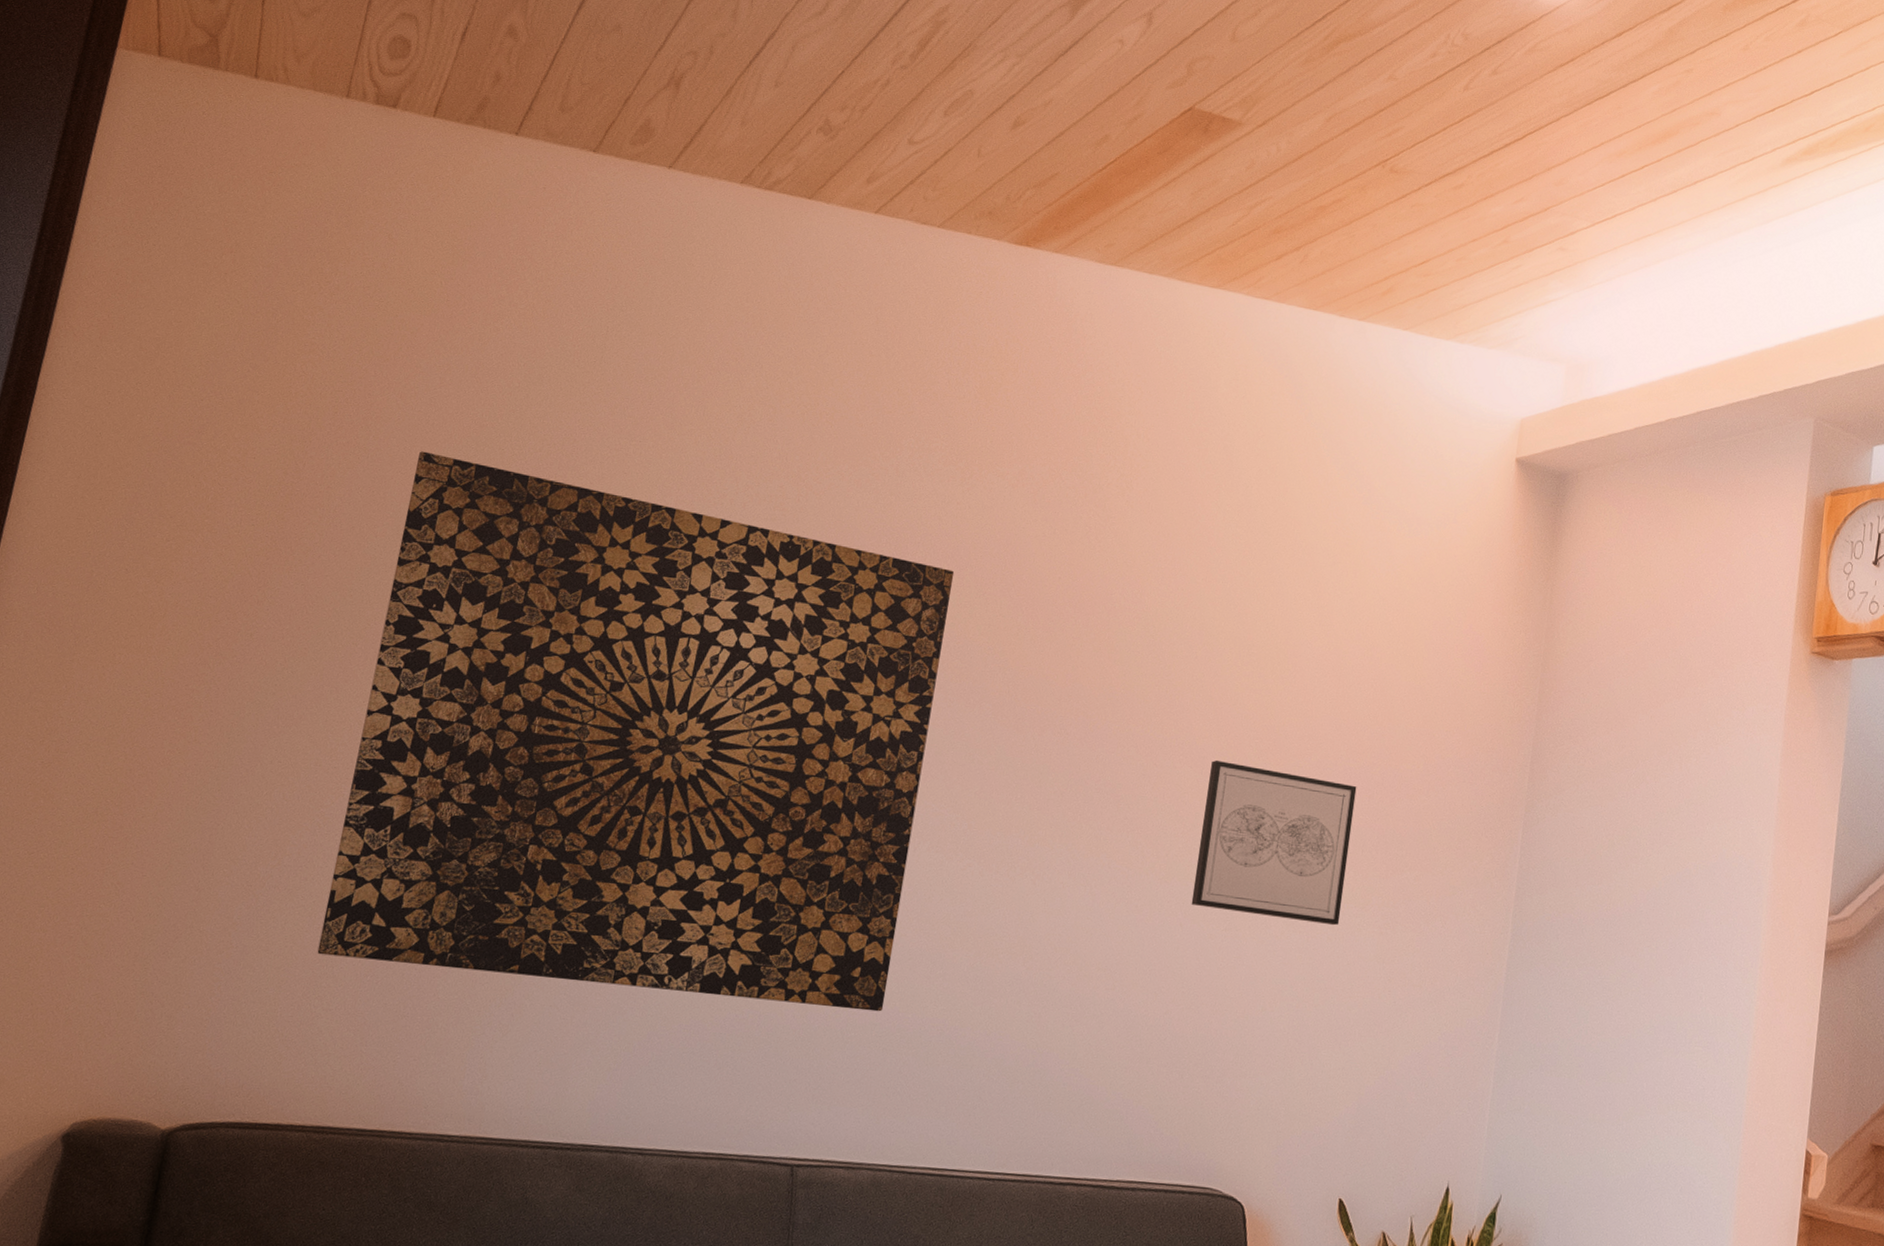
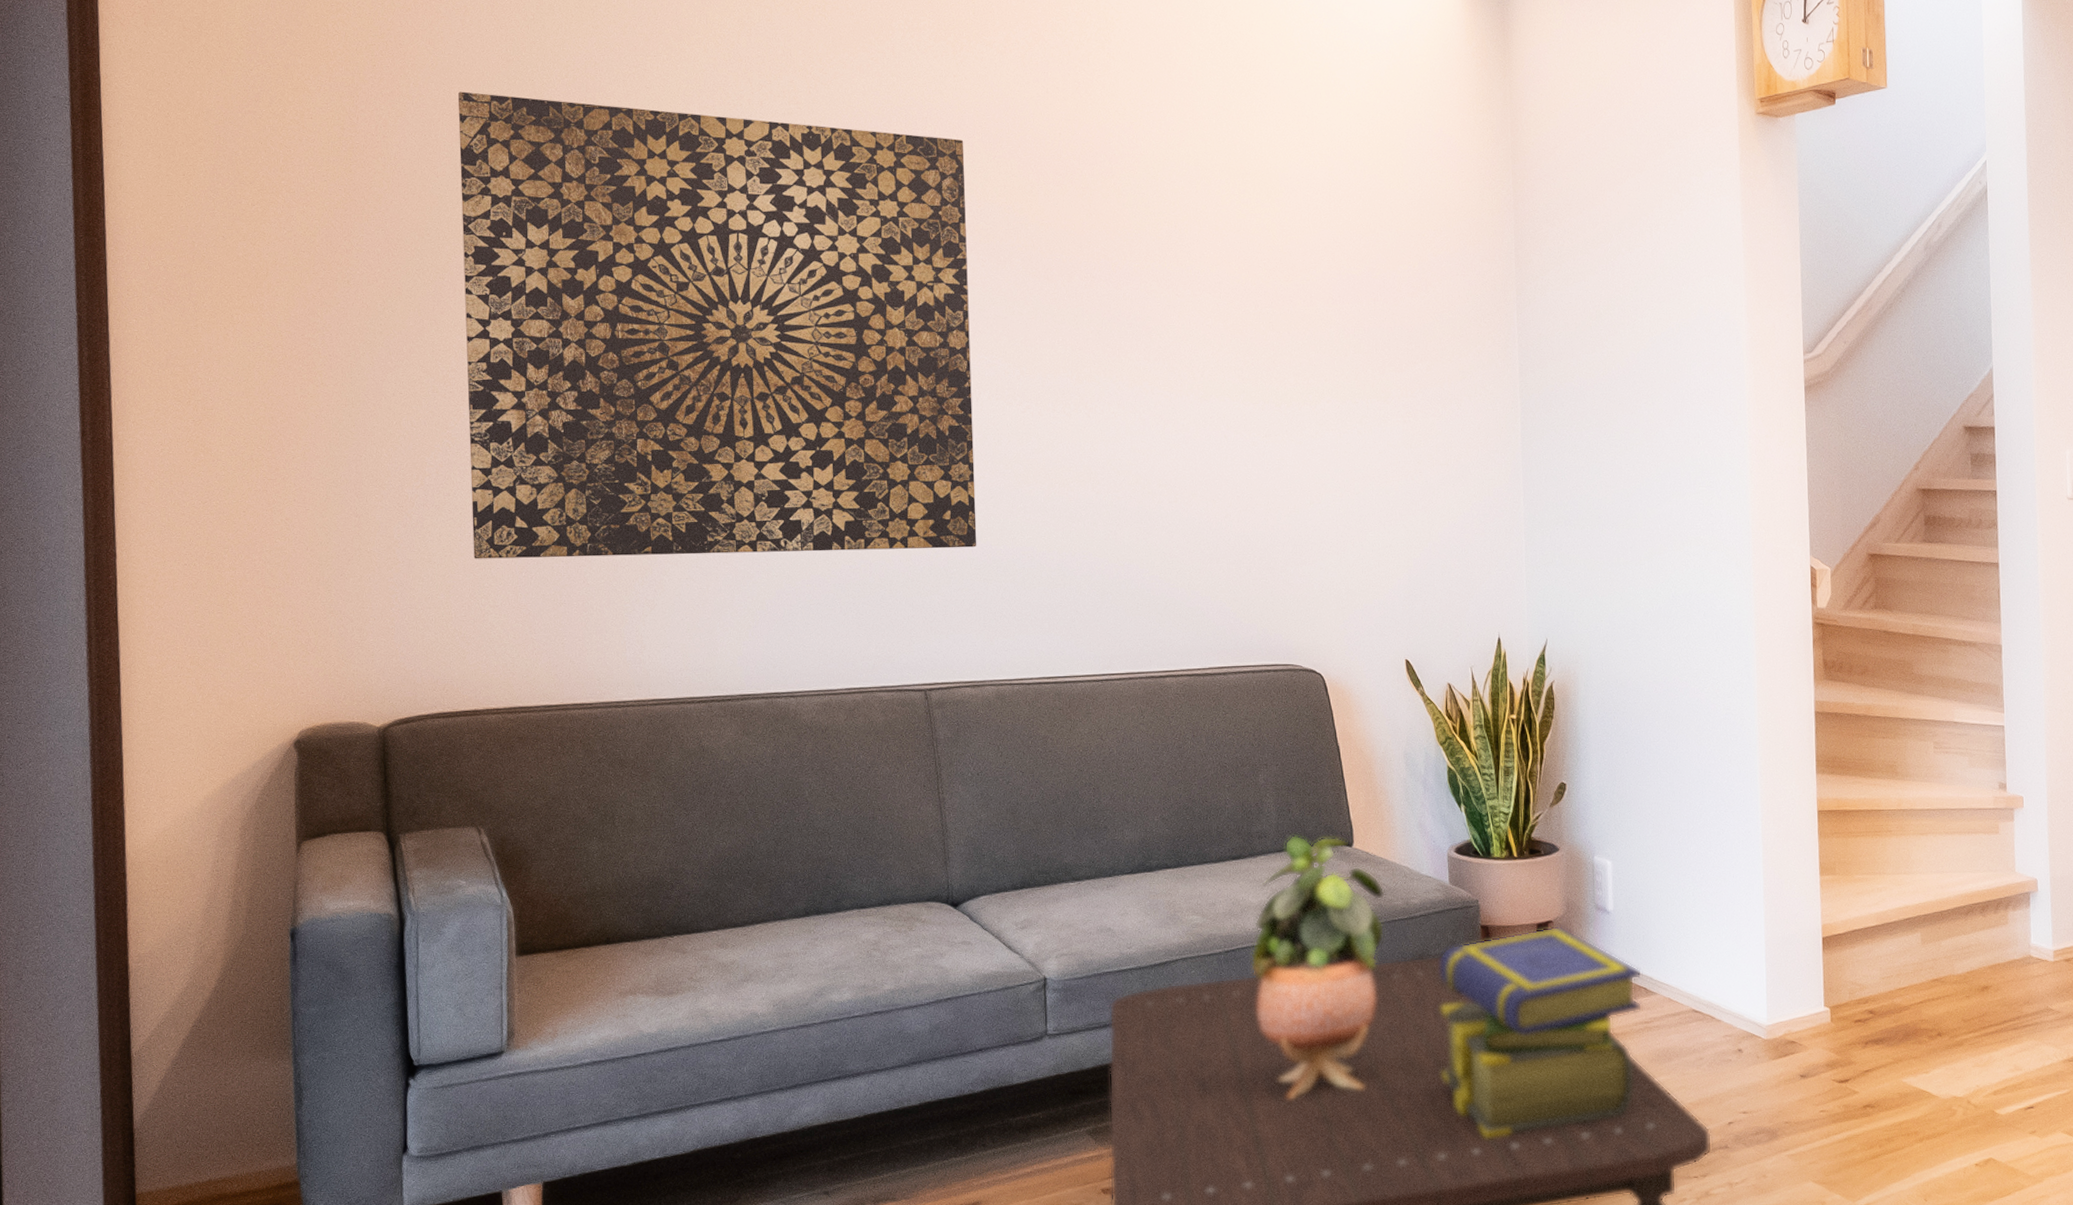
wall art: present [1191,759,1357,926] -> none [1227,283,1366,420]

